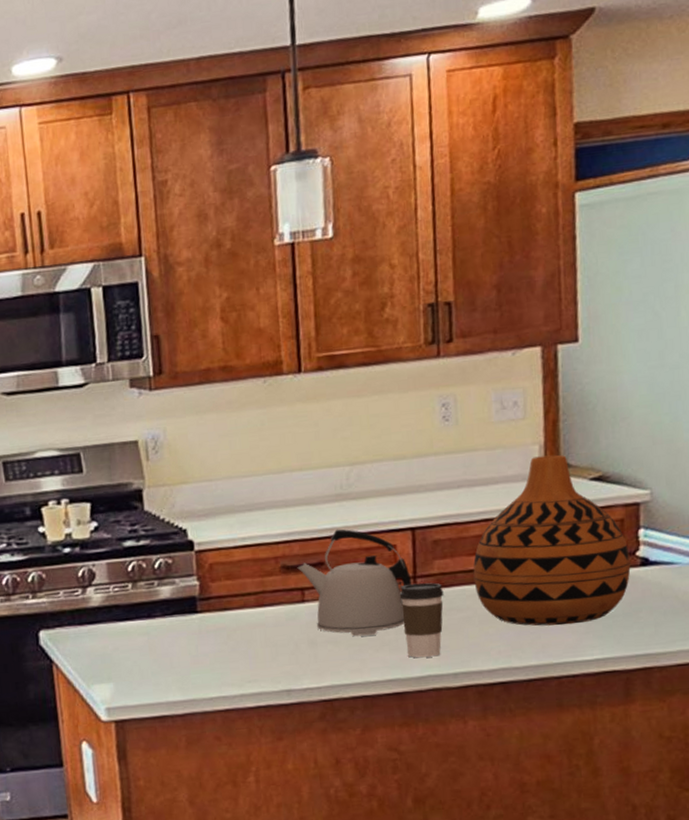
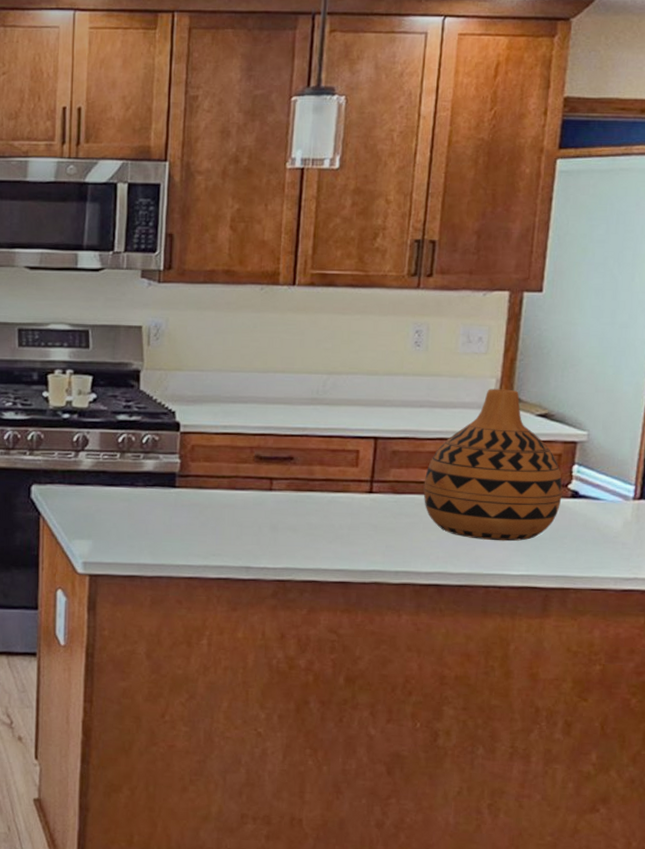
kettle: present [297,529,413,637] -> none [269,429,369,528]
coffee cup: present [399,582,444,658] -> none [356,486,396,554]

